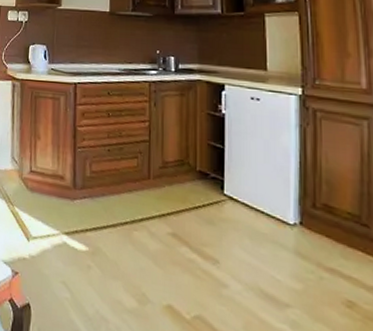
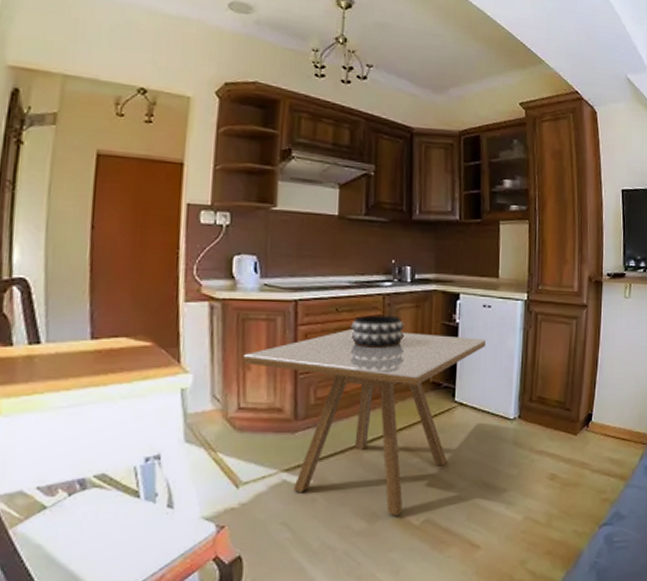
dining table: none [34,111,255,303] -> present [243,329,486,516]
decorative bowl: none [120,99,170,132] -> present [350,314,404,348]

